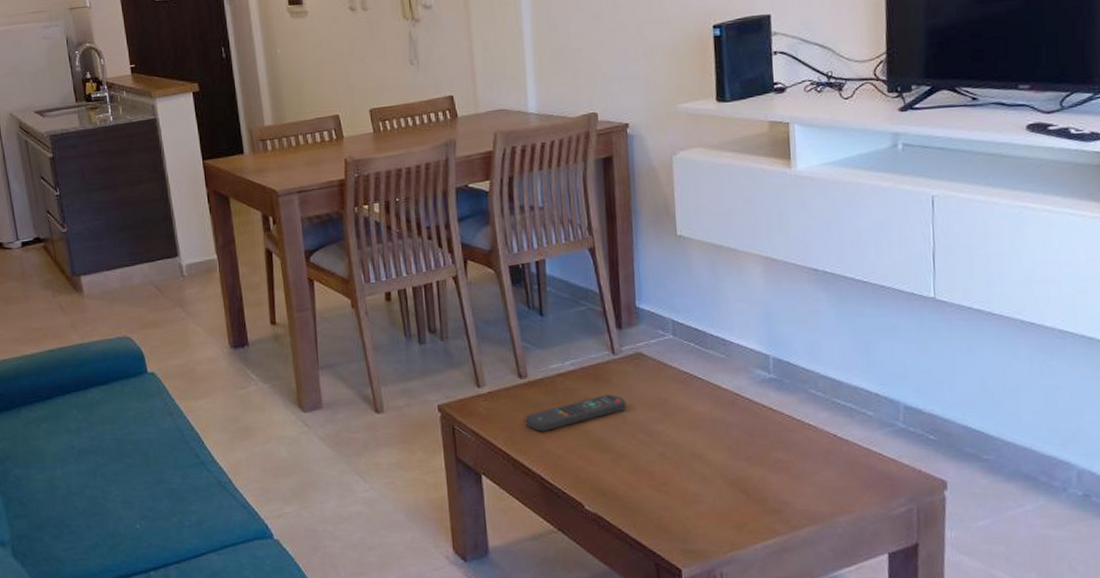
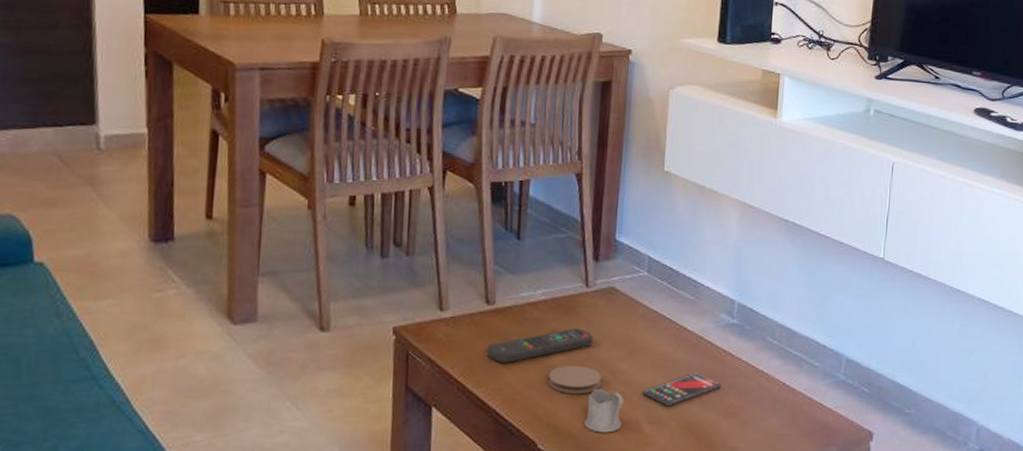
coaster: none [587,429,639,457] -> present [548,365,601,395]
tea glass holder: none [628,451,666,493] -> present [584,389,624,433]
smartphone: none [682,429,765,464] -> present [642,372,721,407]

